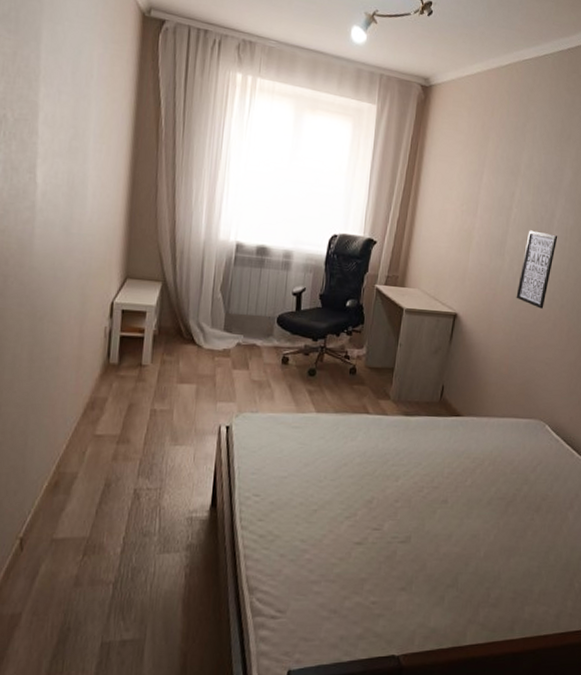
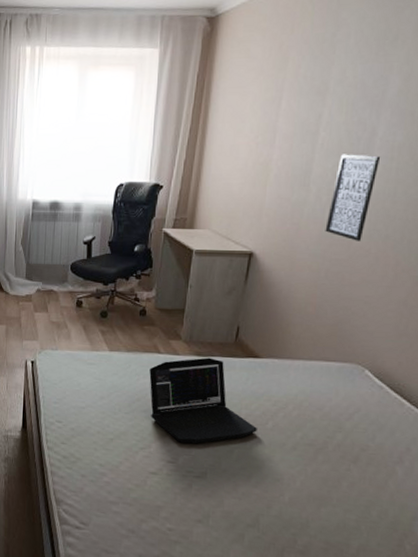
laptop: none [357,417,458,508] -> present [149,357,257,444]

